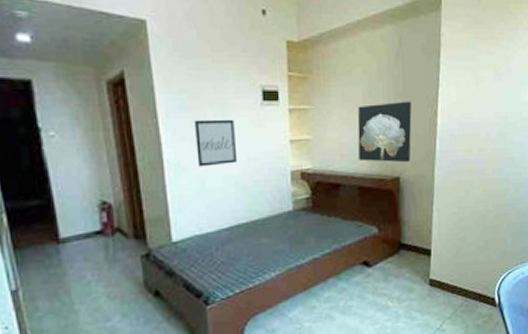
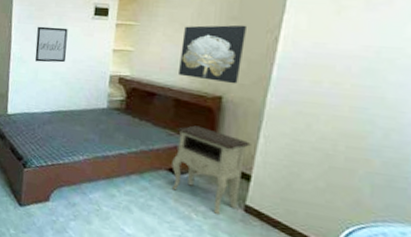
nightstand: none [364,211,428,297] -> present [171,125,251,216]

